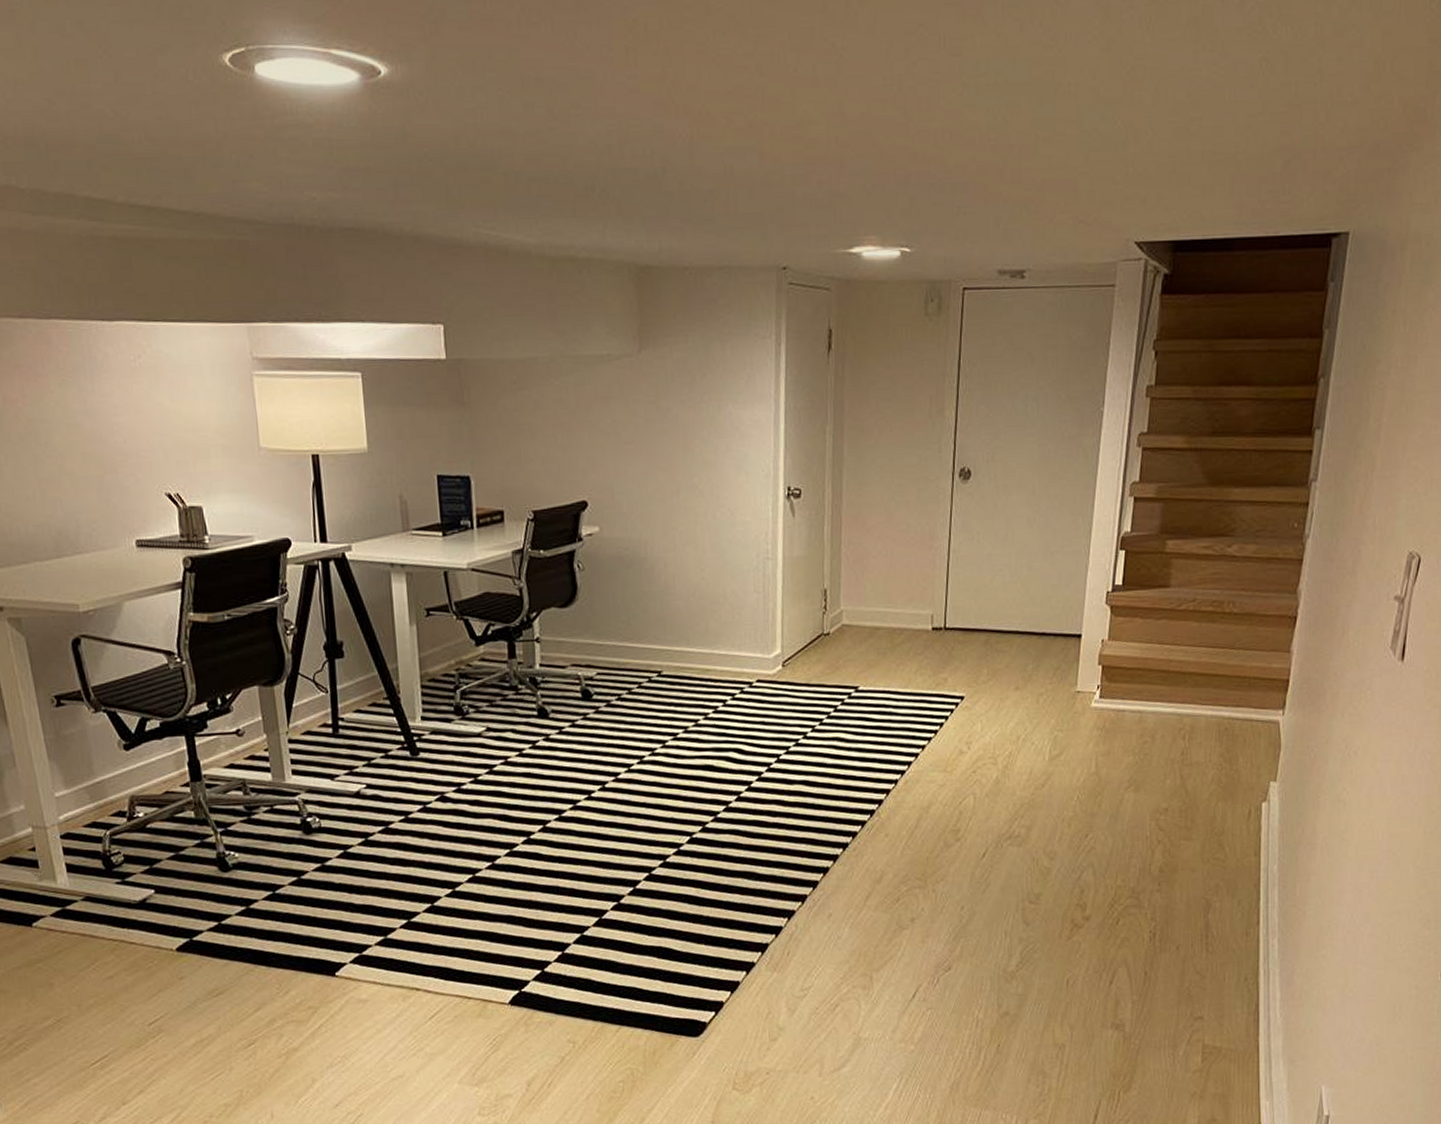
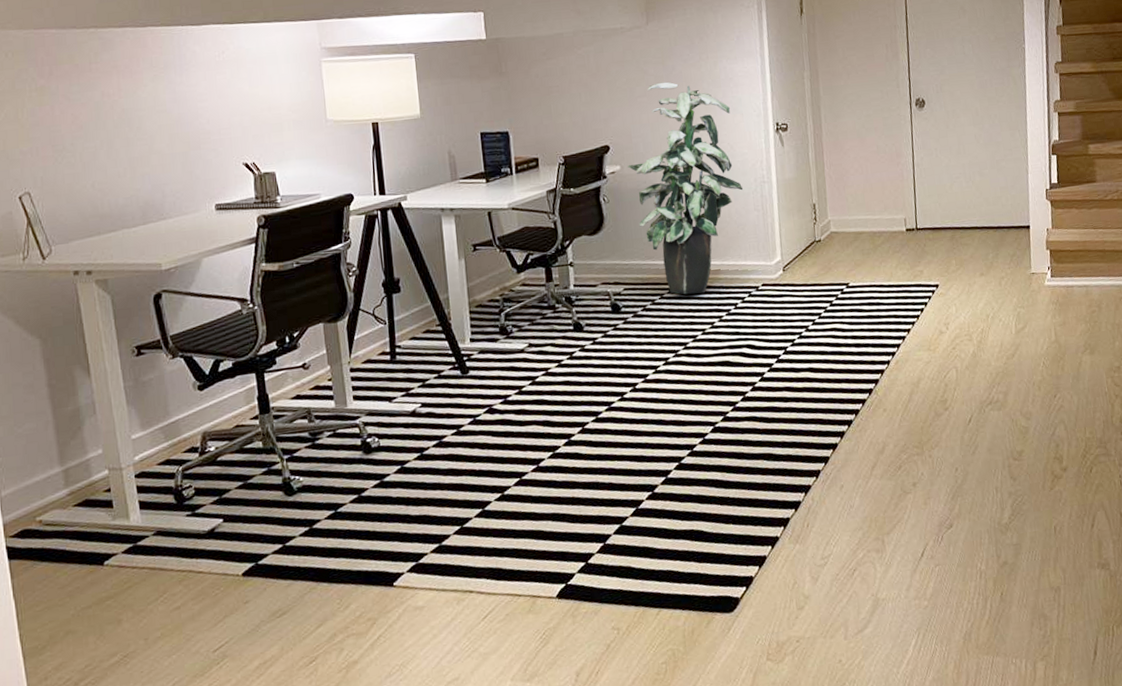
indoor plant: none [608,427,743,685] -> present [628,82,744,295]

